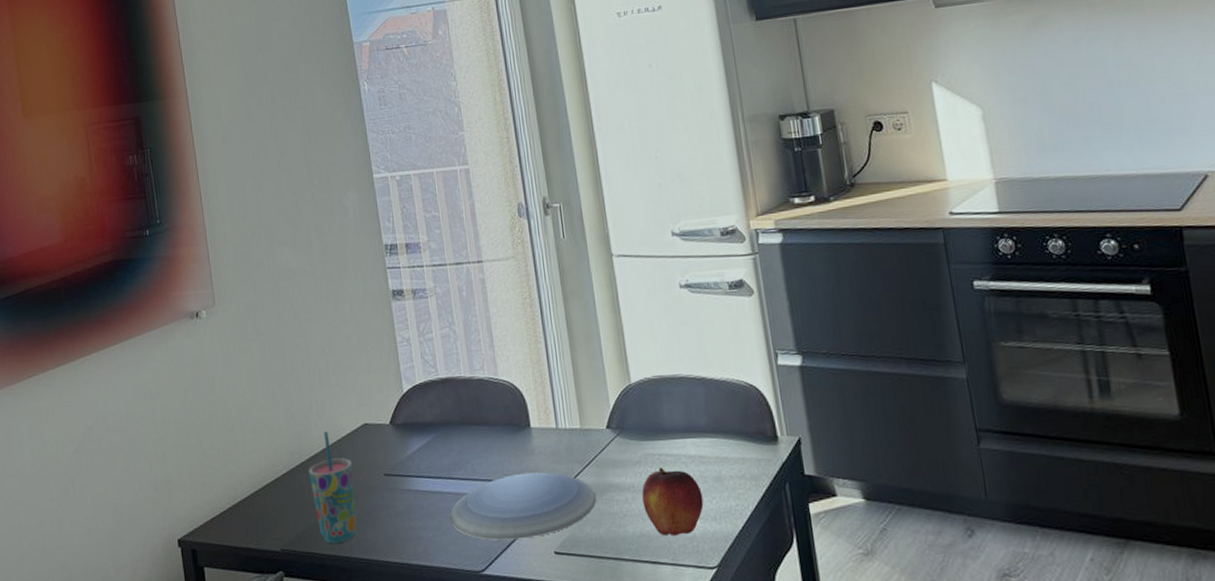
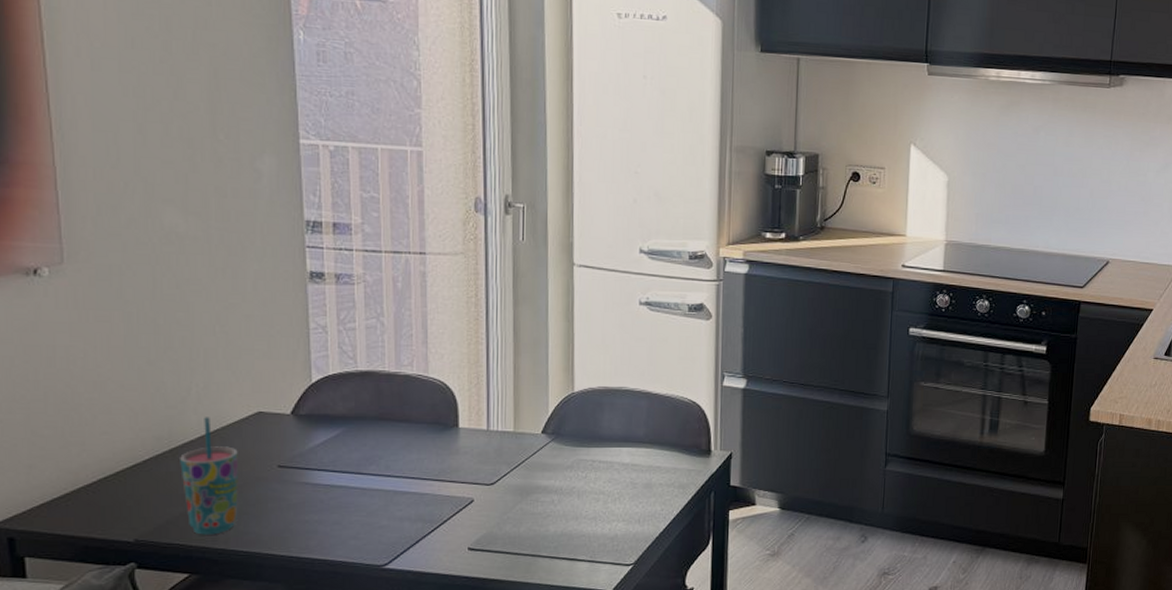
plate: present [449,472,597,540] -> none [353,472,522,536]
fruit: present [642,467,704,537] -> none [569,472,630,536]

